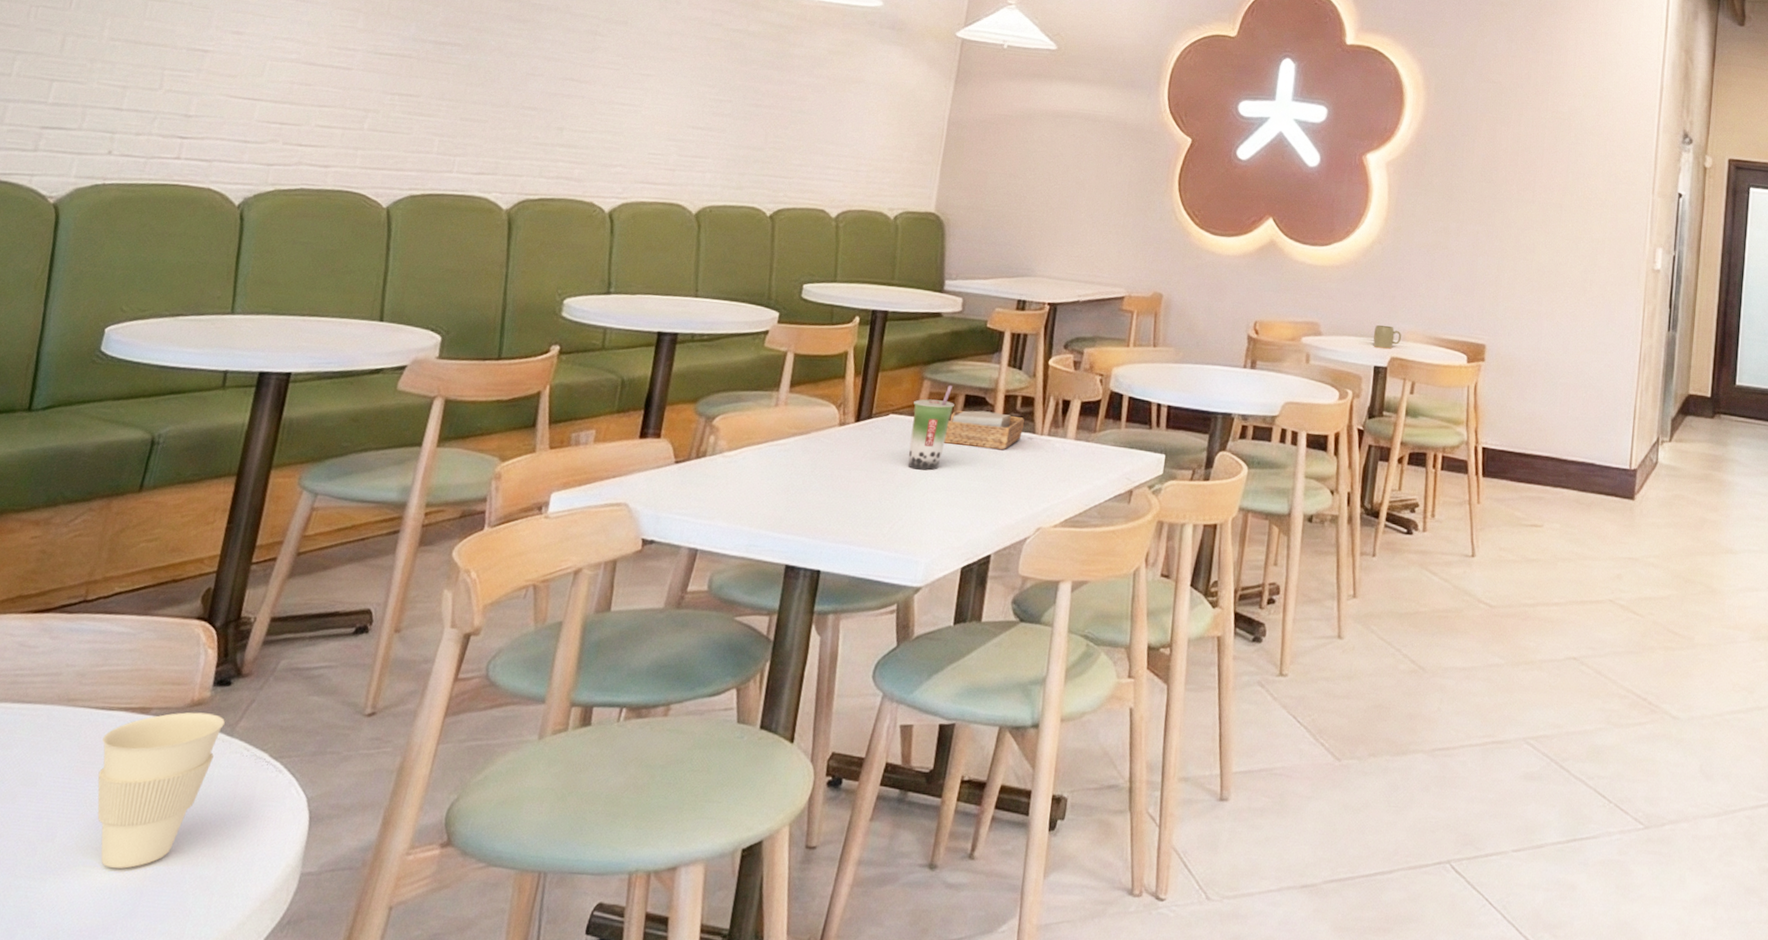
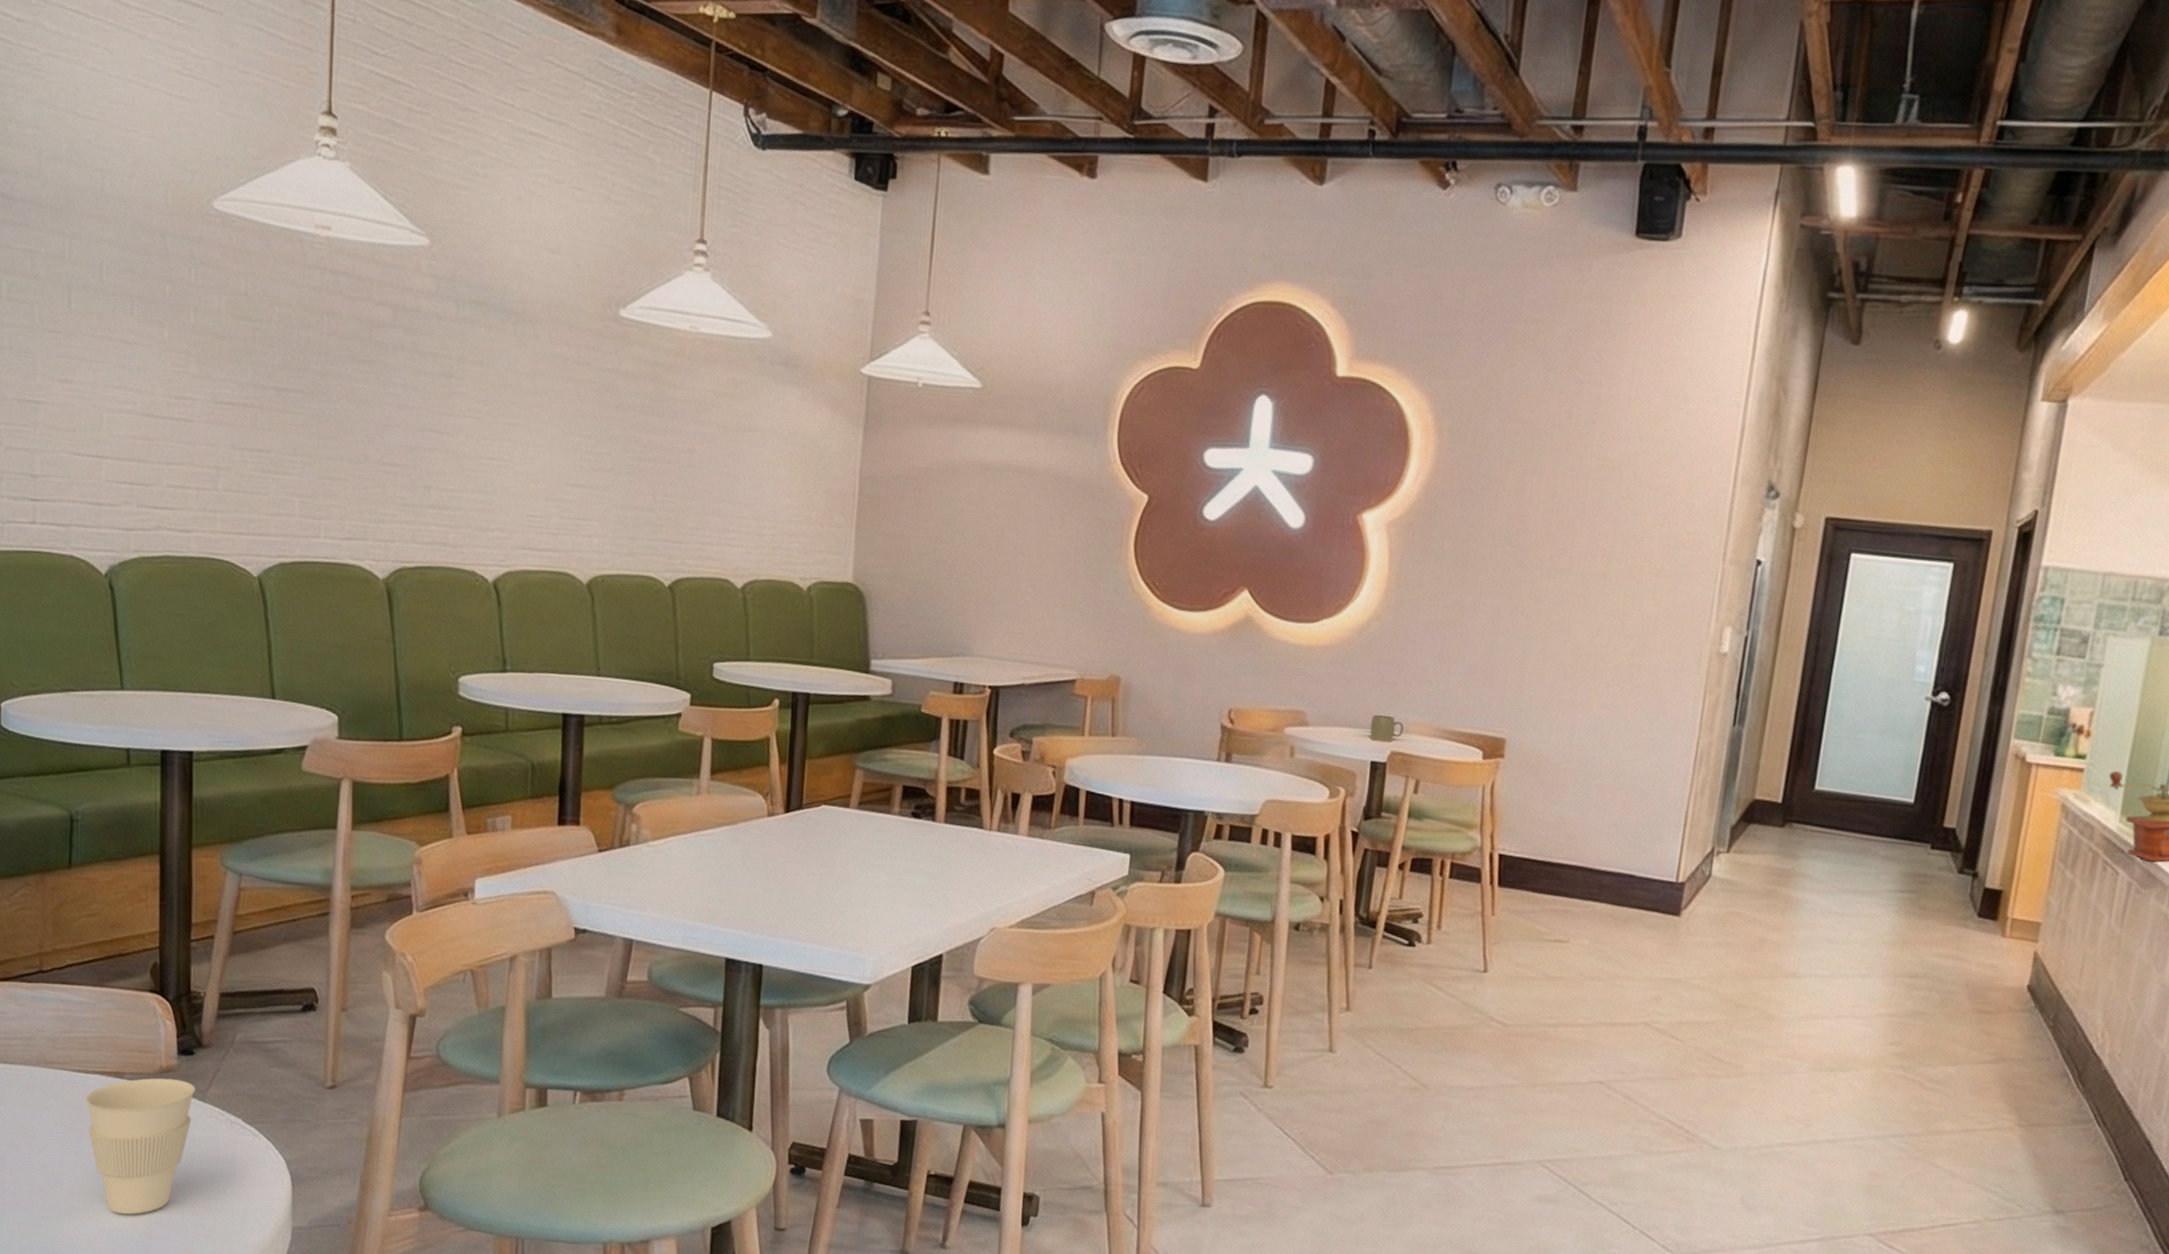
beverage cup: present [907,384,955,471] -> none [845,774,892,866]
napkin holder: present [944,410,1024,451] -> none [883,802,970,846]

